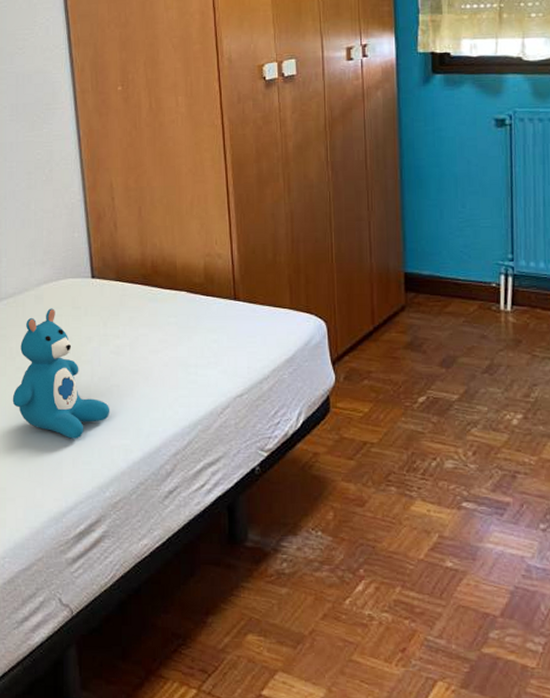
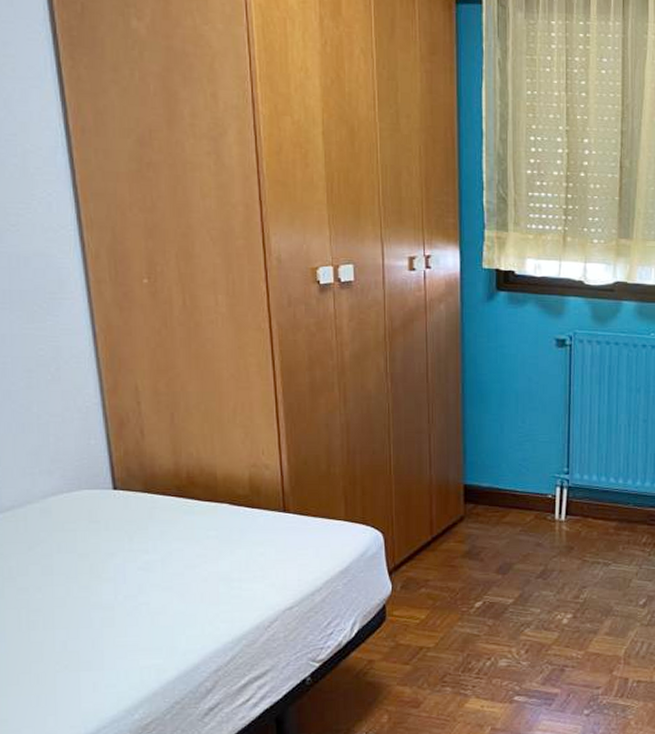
teddy bear: present [12,308,110,439] -> none [13,522,139,662]

